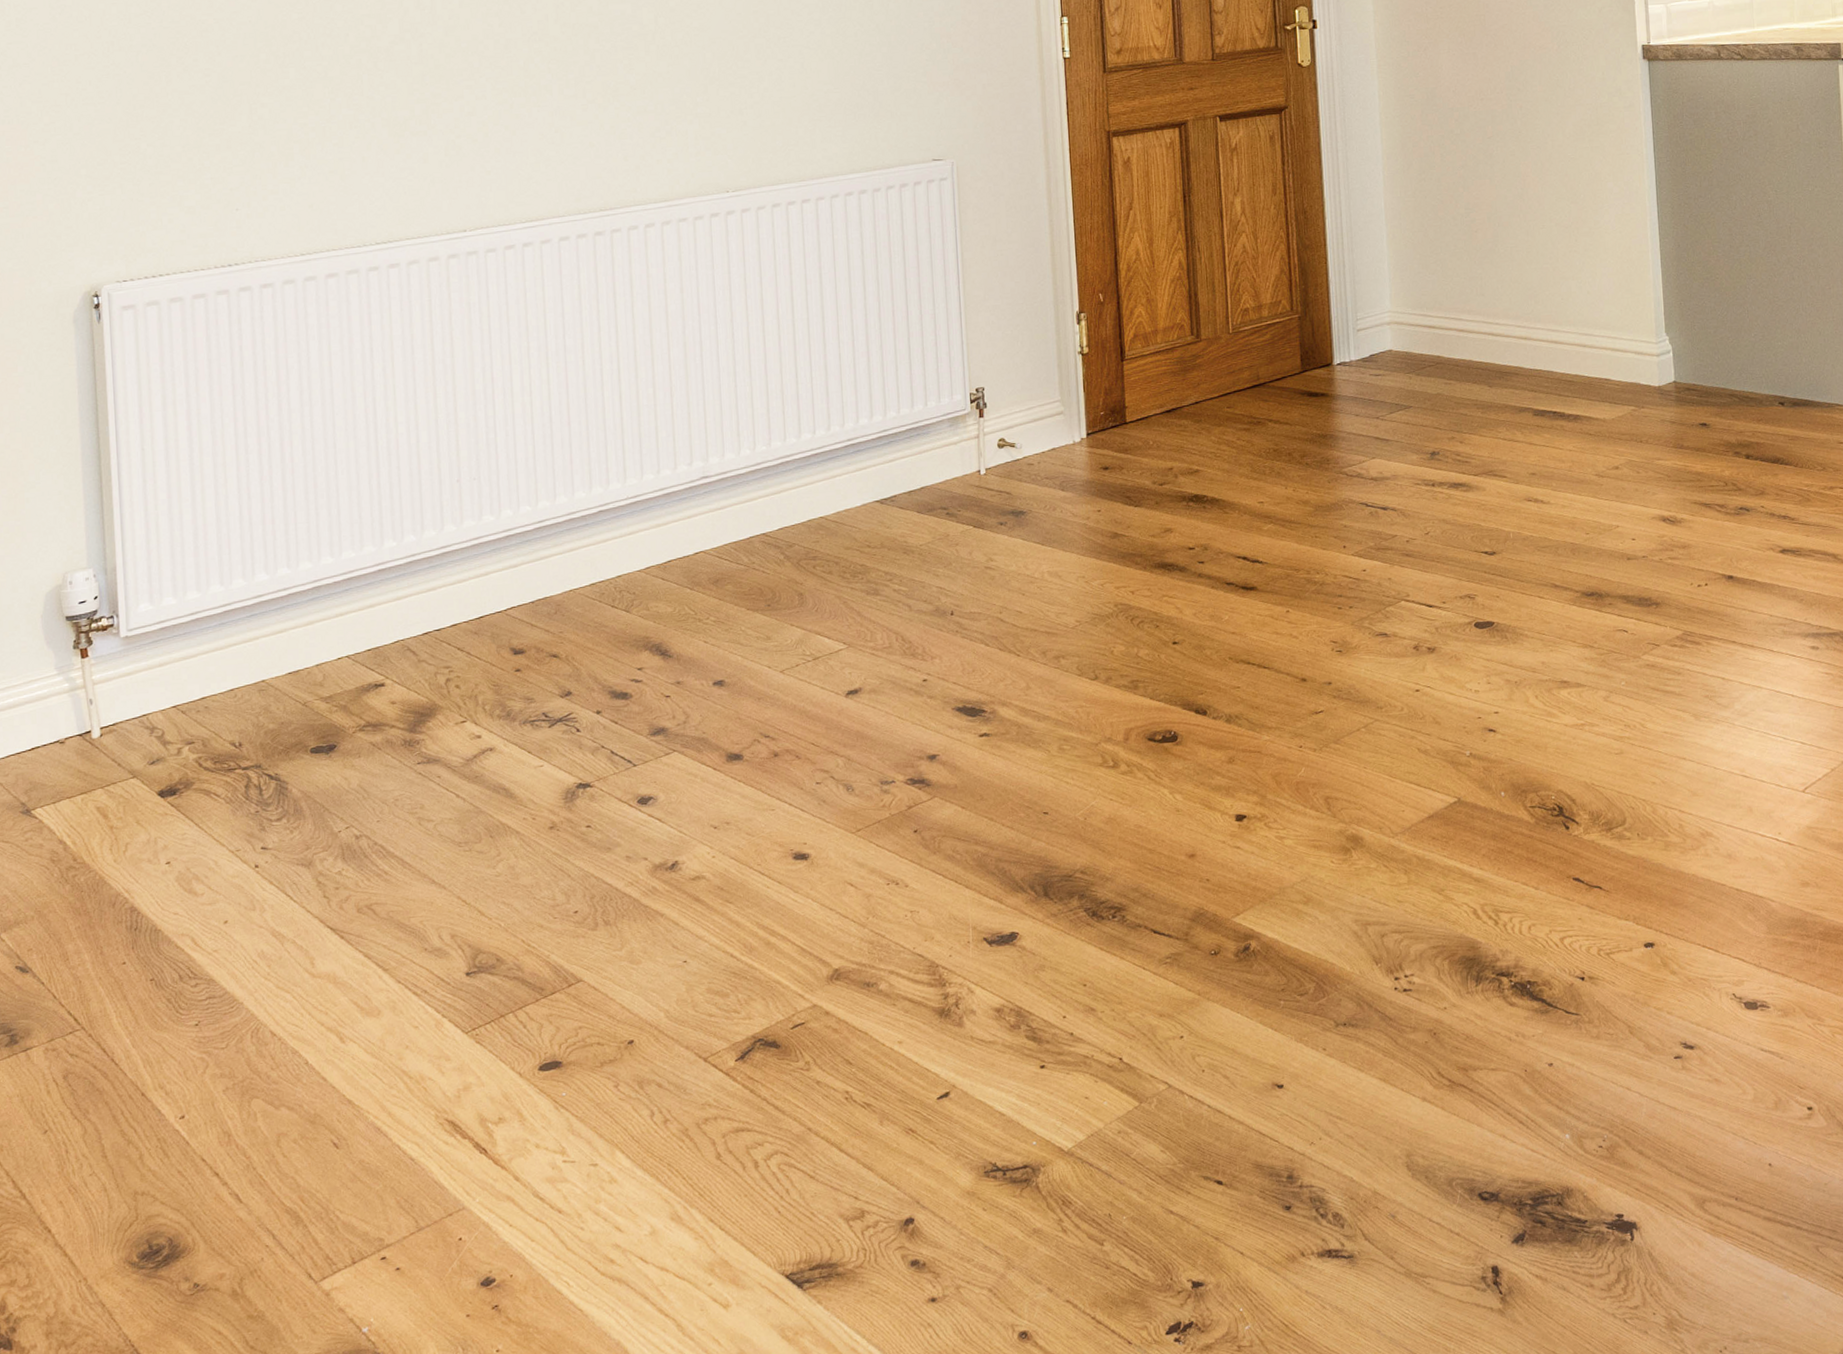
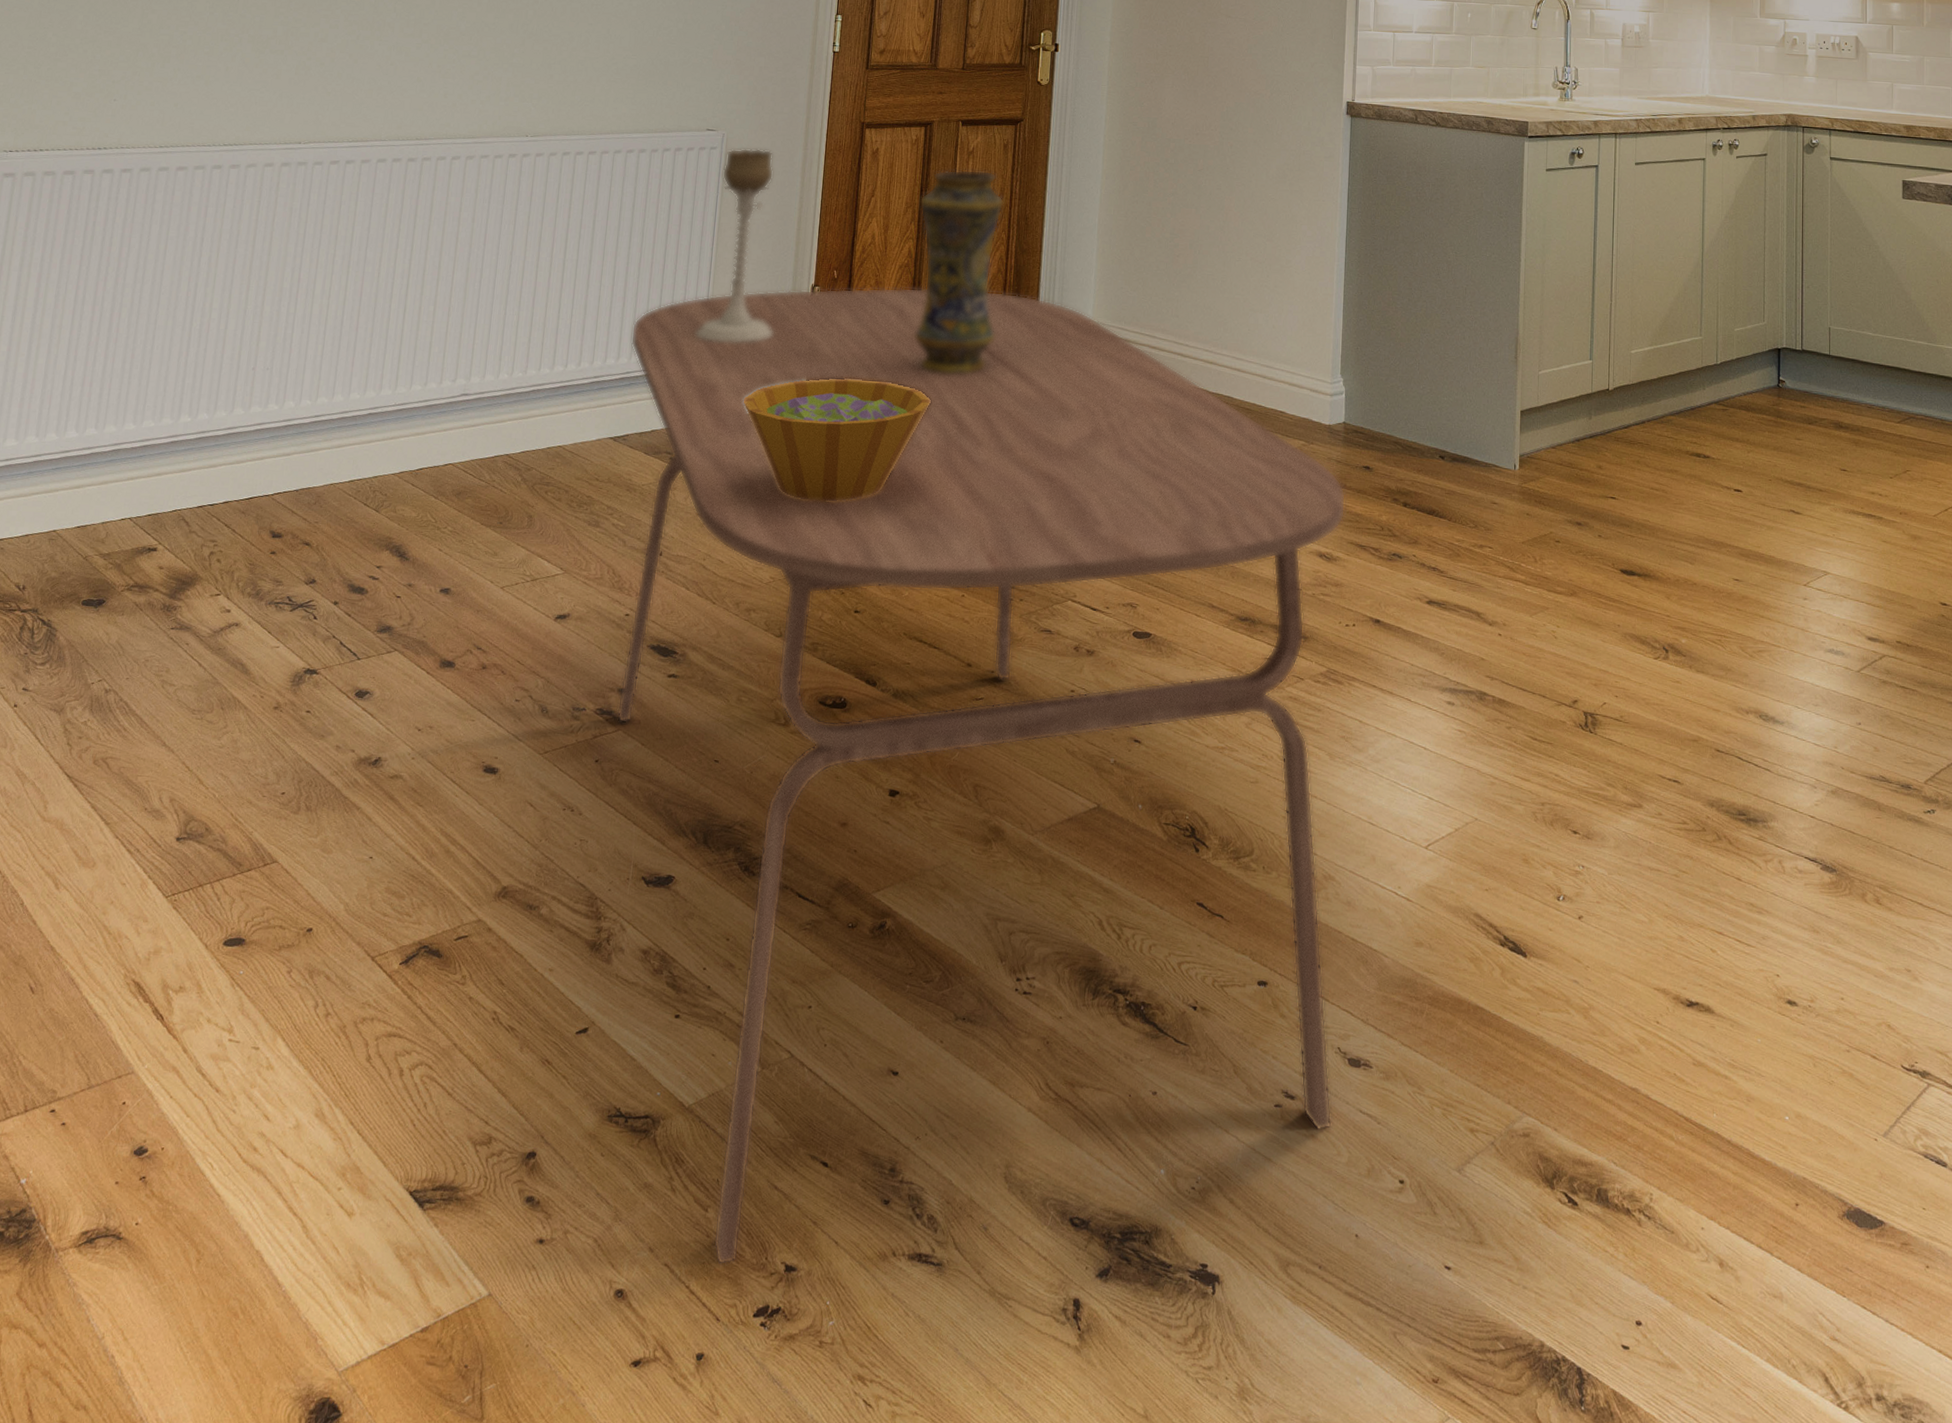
dining table: none [881,293,1734,1293] -> present [616,287,1346,1266]
candle holder: none [954,173,1041,386] -> present [695,148,774,343]
bowl: none [1018,403,1226,537] -> present [743,378,931,502]
vase: none [1184,166,1286,387] -> present [915,169,1004,374]

